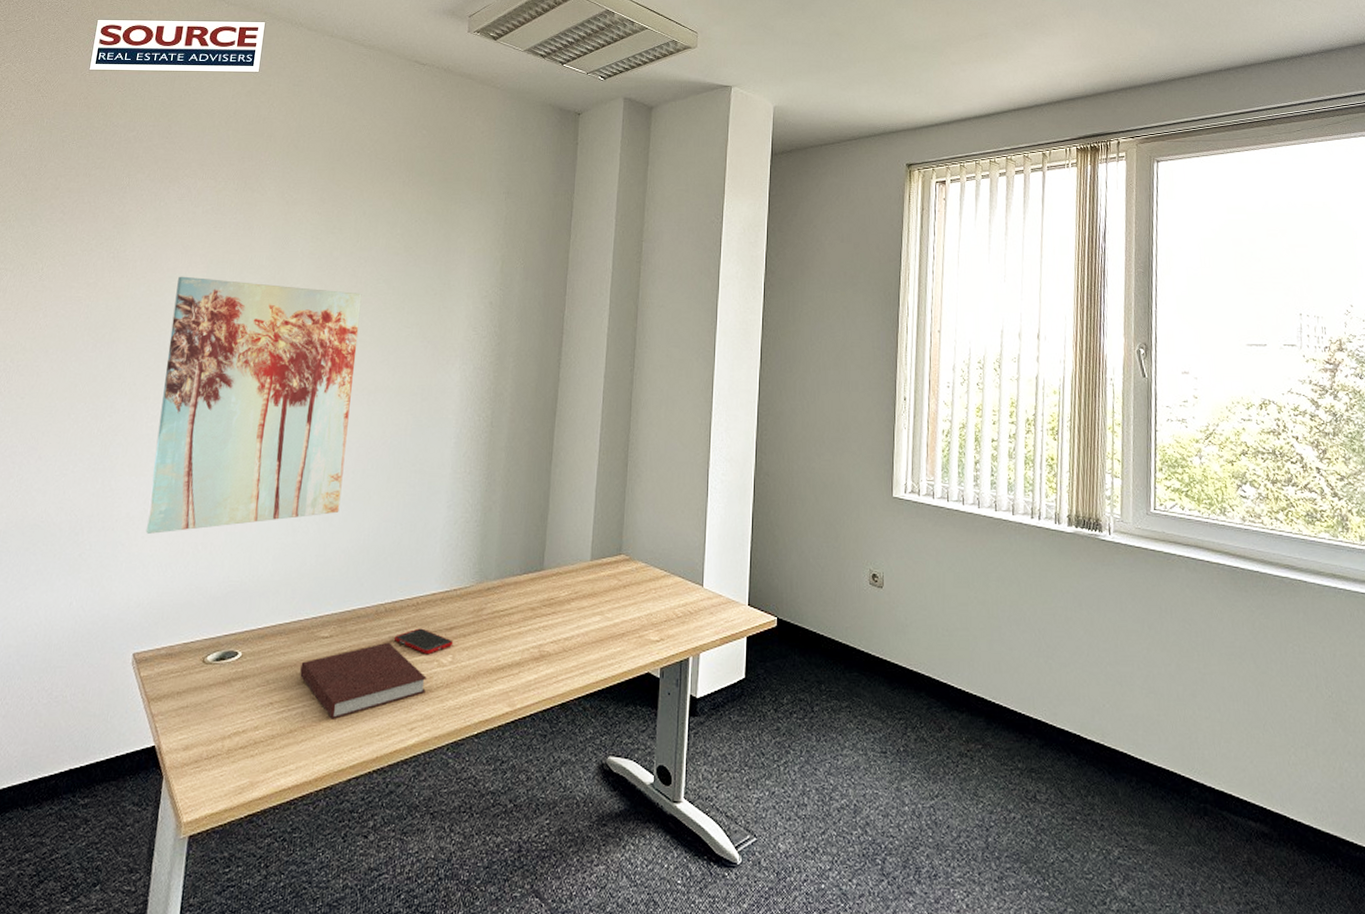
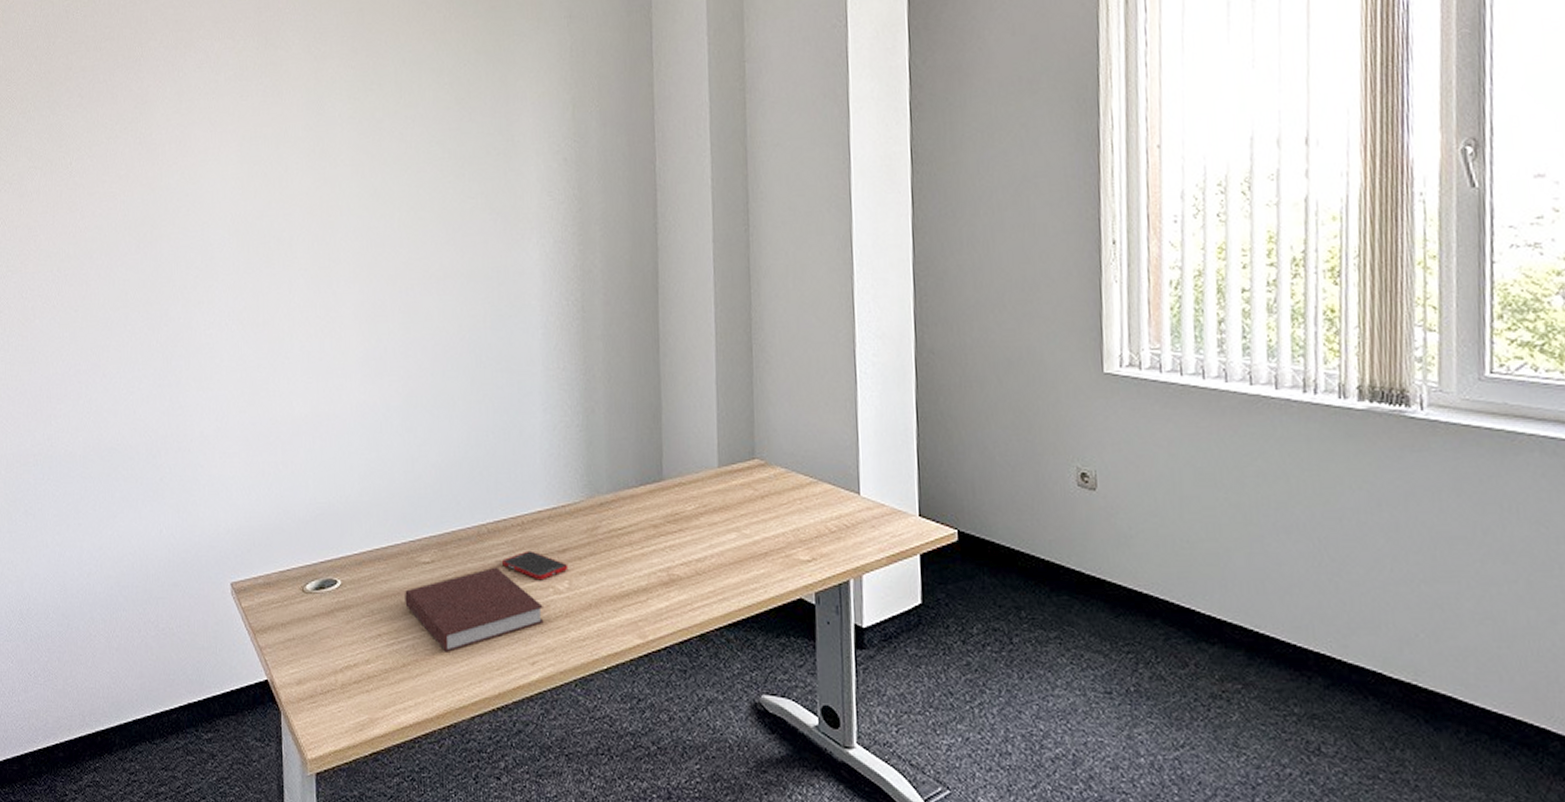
wall art: present [145,276,362,534] -> none [211,158,423,454]

